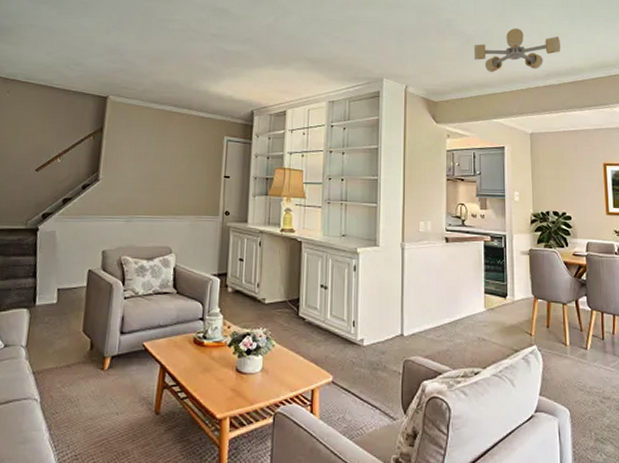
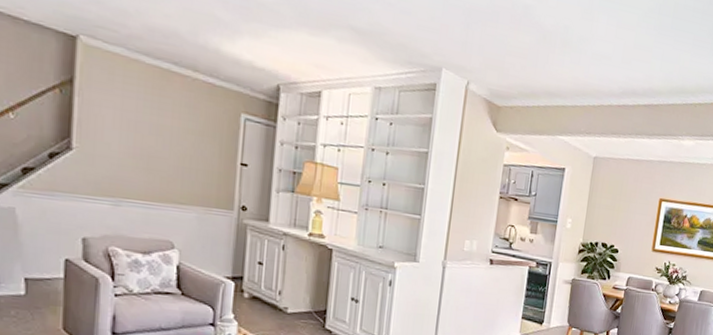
ceiling light: present [474,28,560,72] -> none [549,30,644,84]

